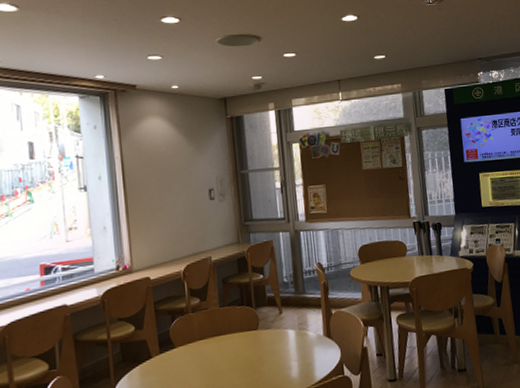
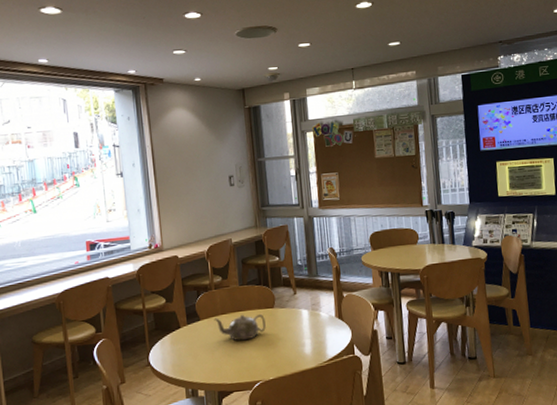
teapot: none [190,336,249,369] -> present [214,313,266,341]

